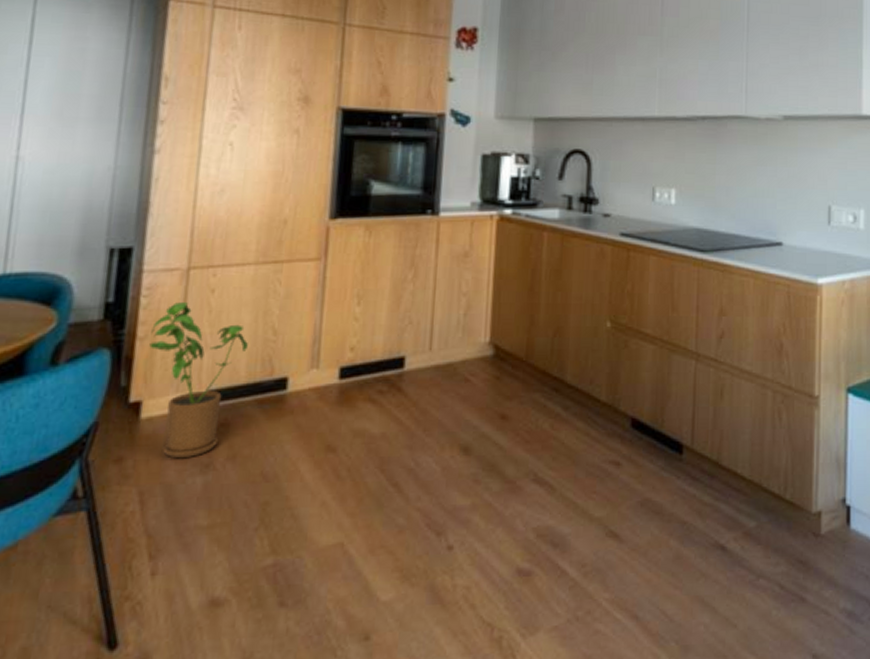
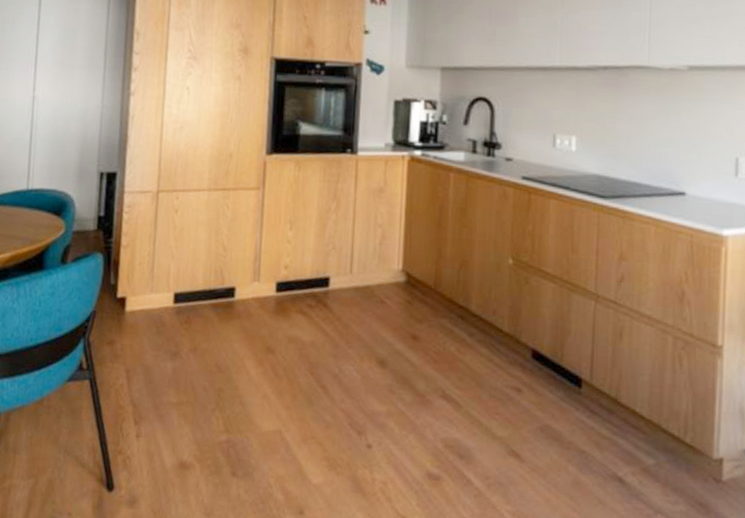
house plant: present [149,302,248,459] -> none [131,219,204,347]

